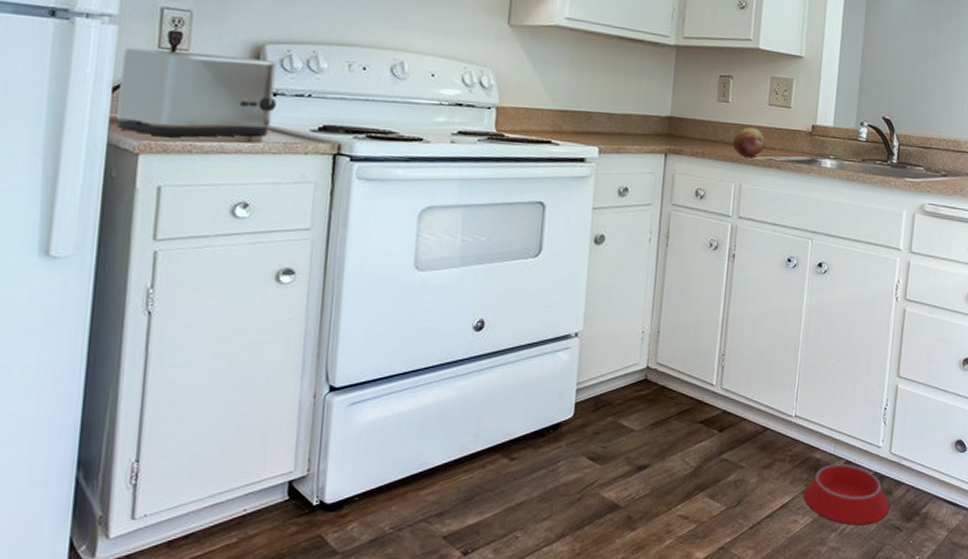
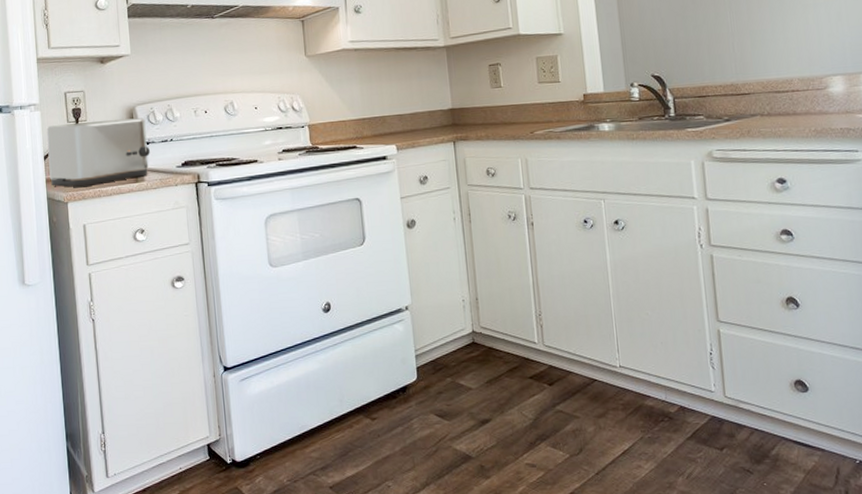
fruit: present [733,127,766,157] -> none [512,106,543,133]
pet bowl: present [803,464,889,524] -> none [642,410,735,468]

